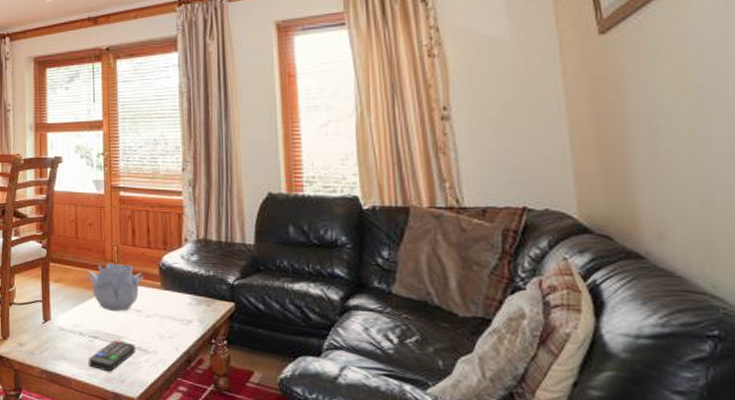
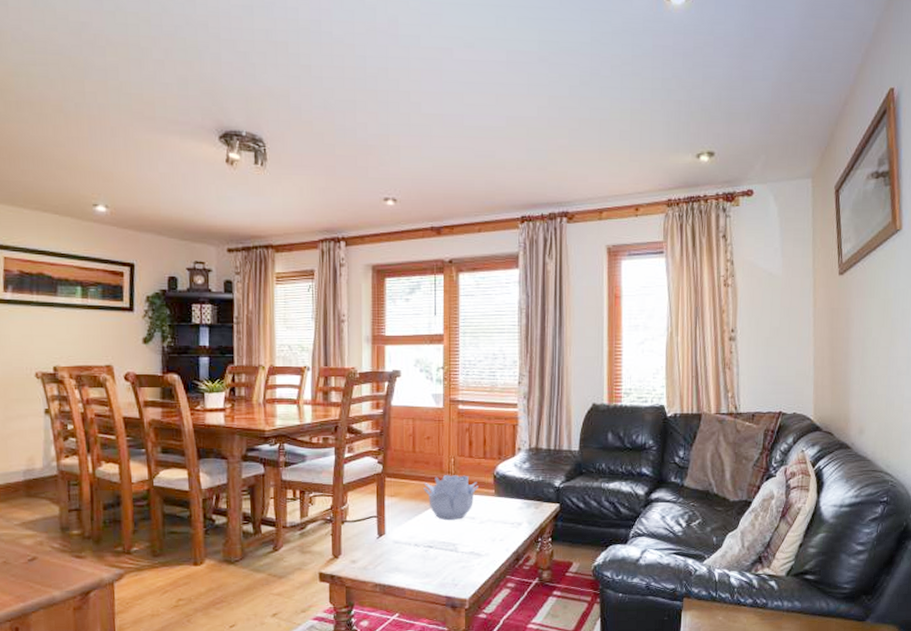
remote control: present [88,340,135,372] -> none [423,547,469,578]

